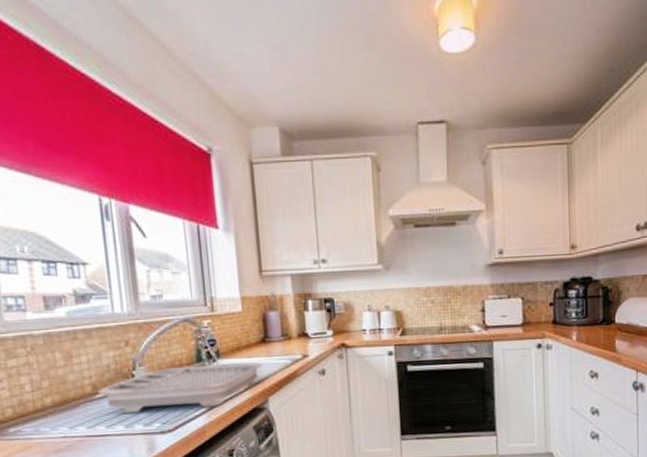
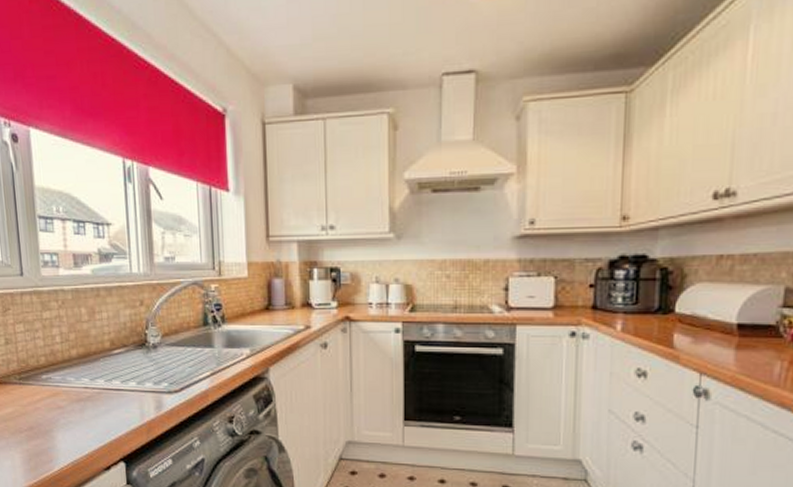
dish rack: present [98,362,262,413] -> none [115,330,265,371]

